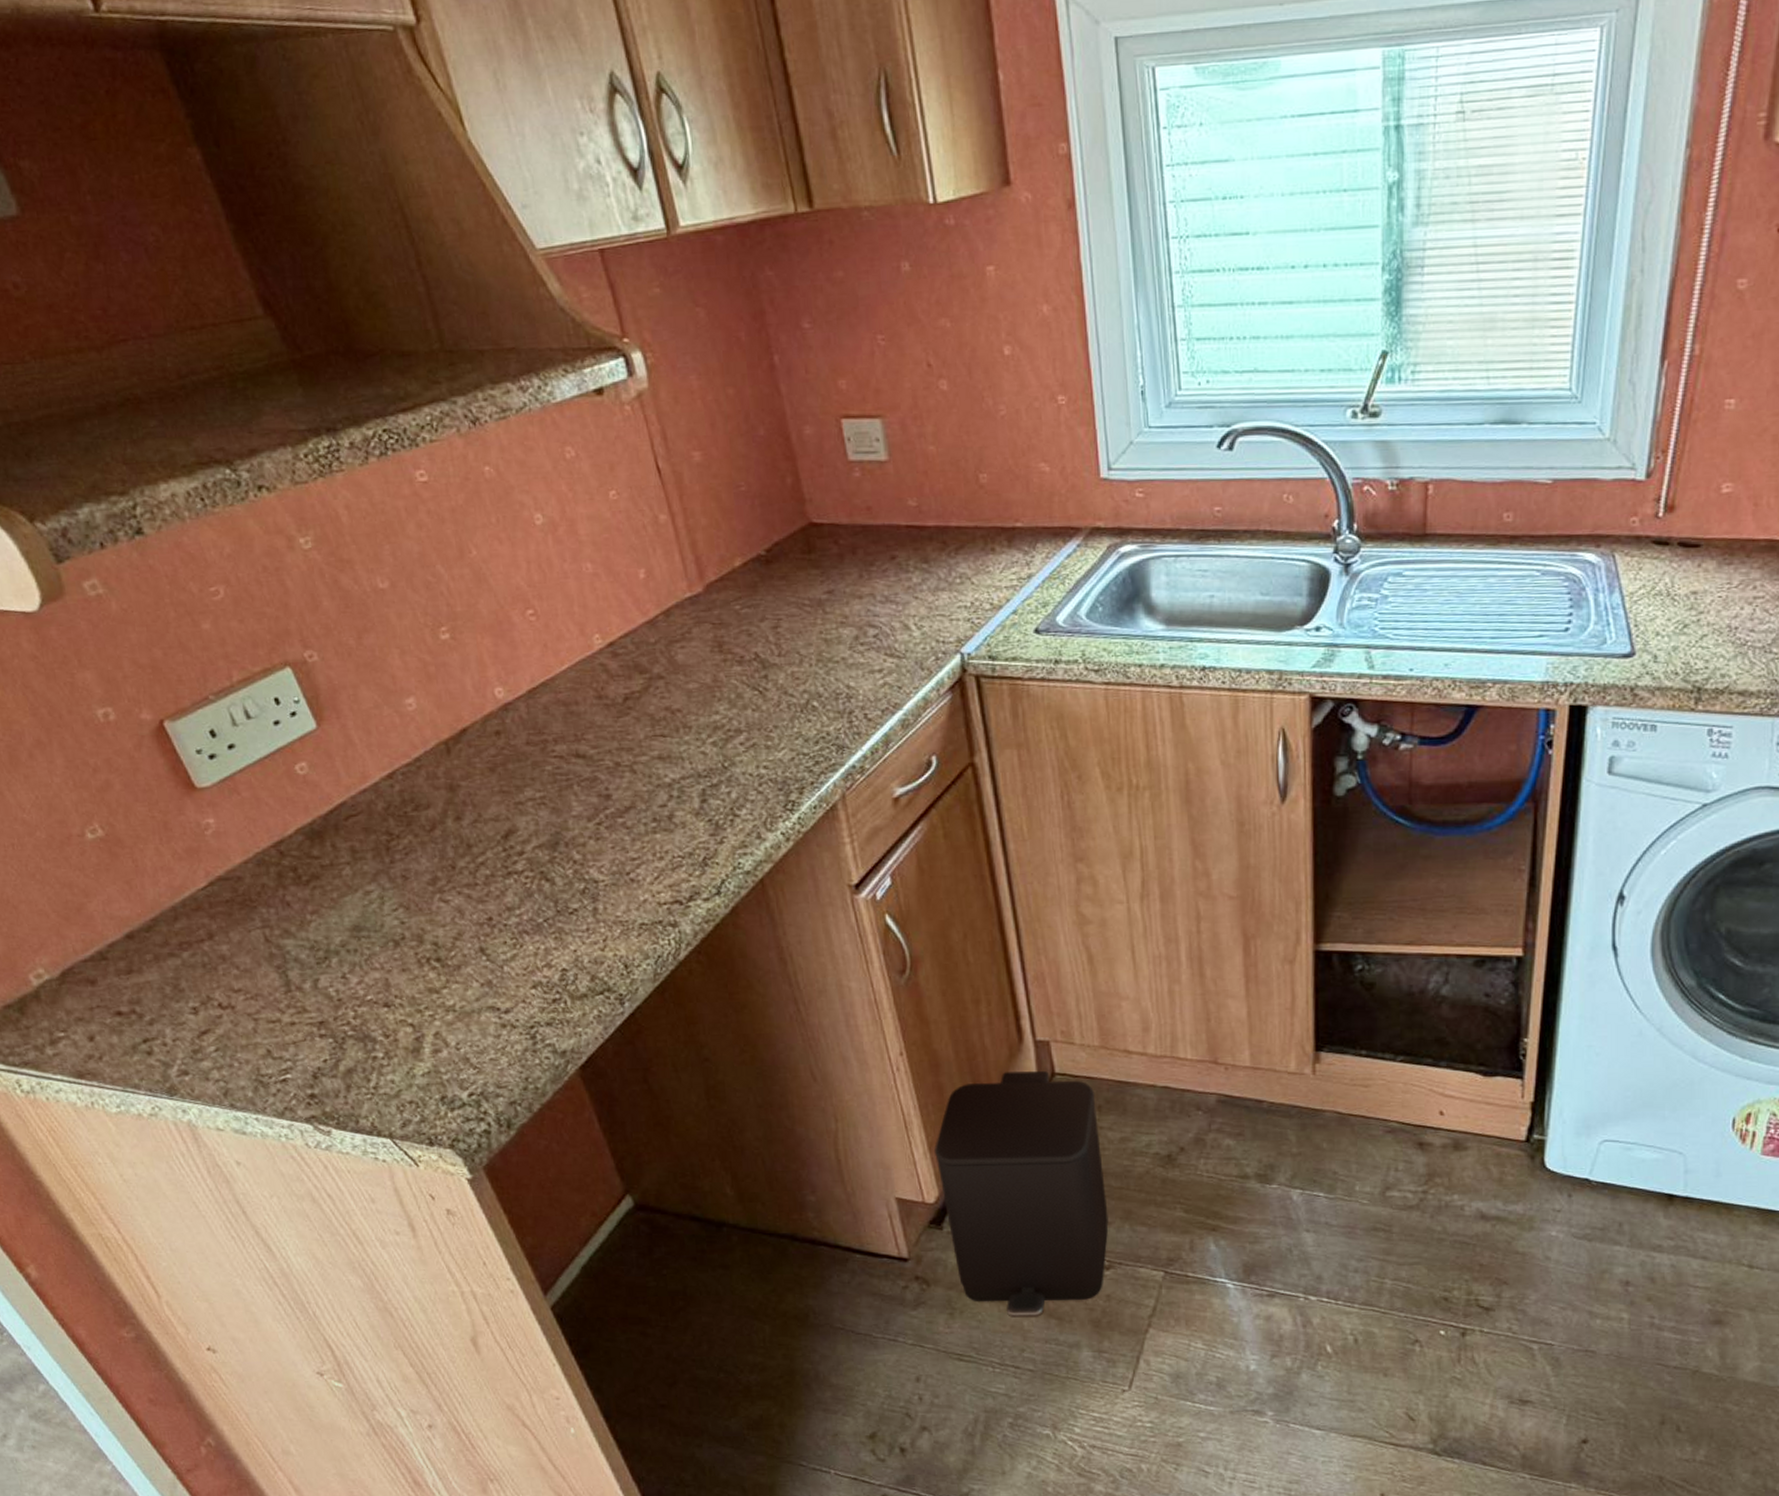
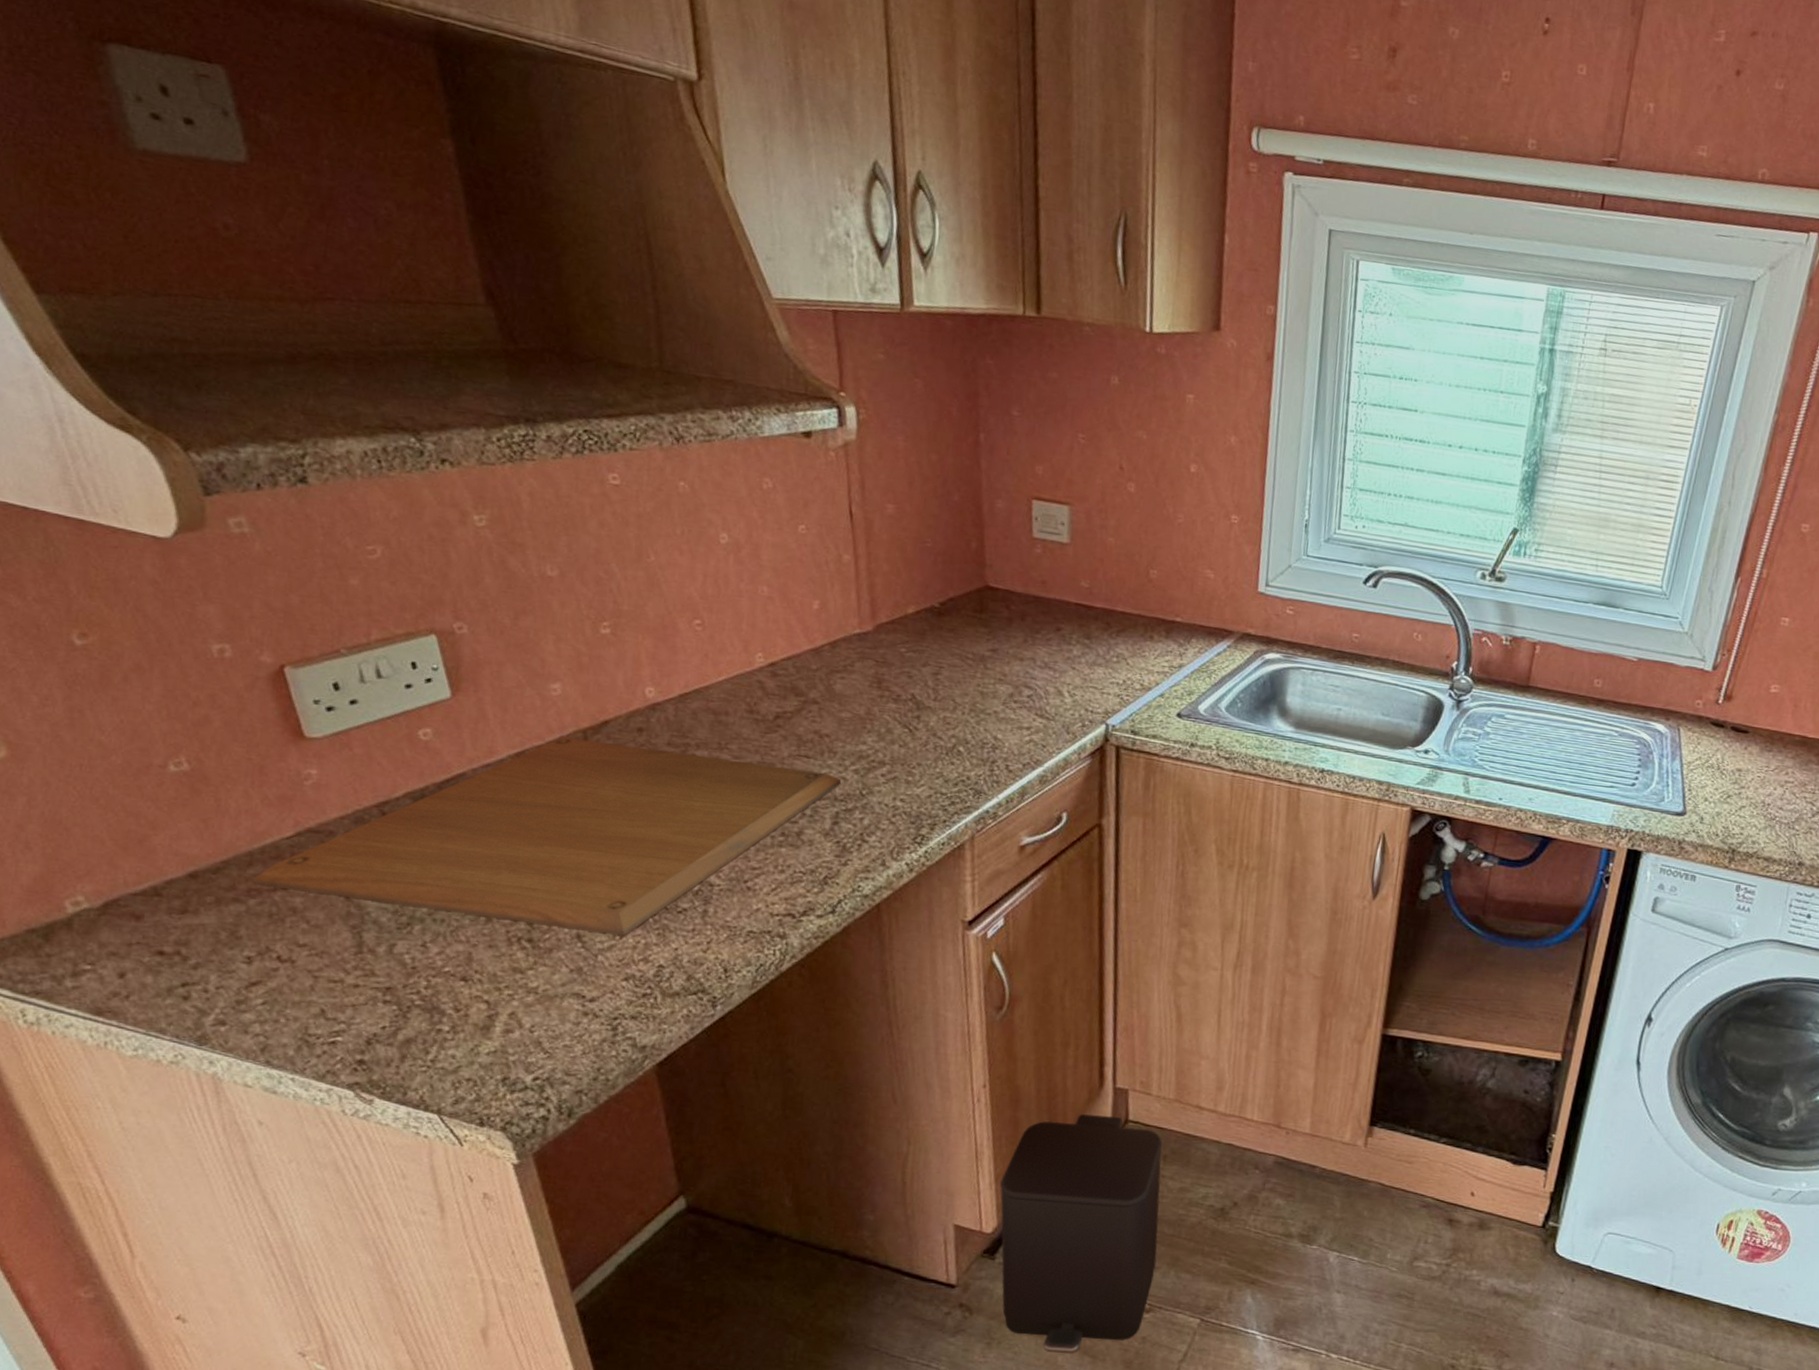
chopping board: none [181,750,702,944] -> present [253,737,842,936]

